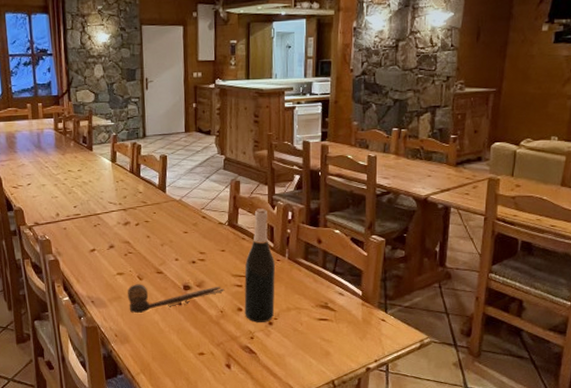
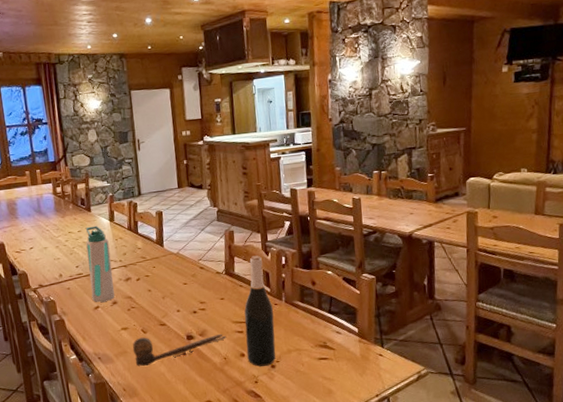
water bottle: none [85,165,113,246] -> present [85,225,115,303]

